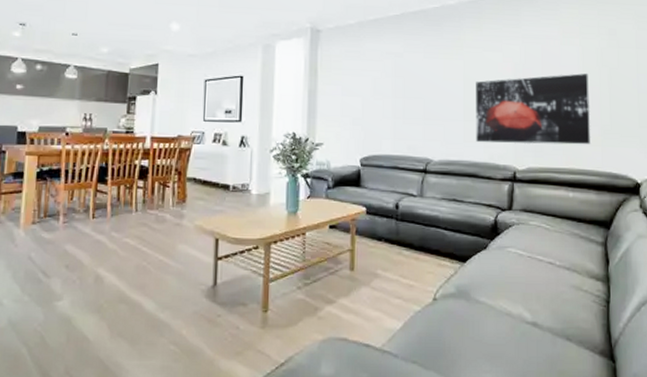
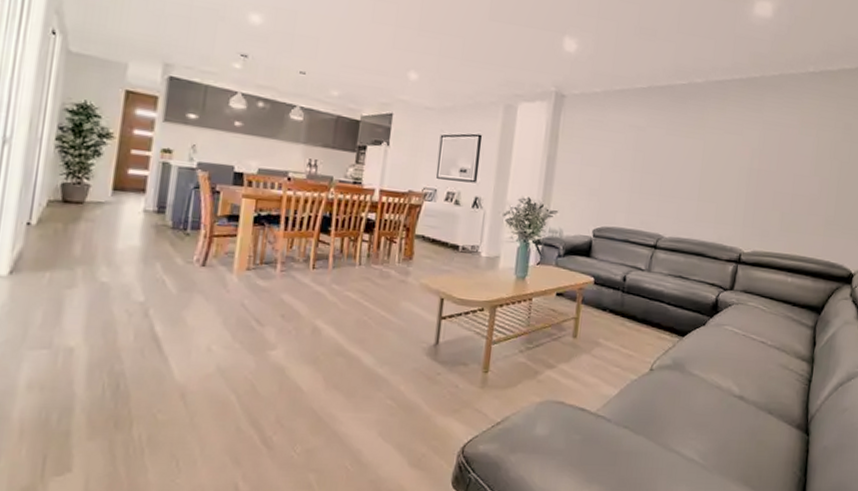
wall art: present [476,73,590,145] -> none [707,162,820,233]

